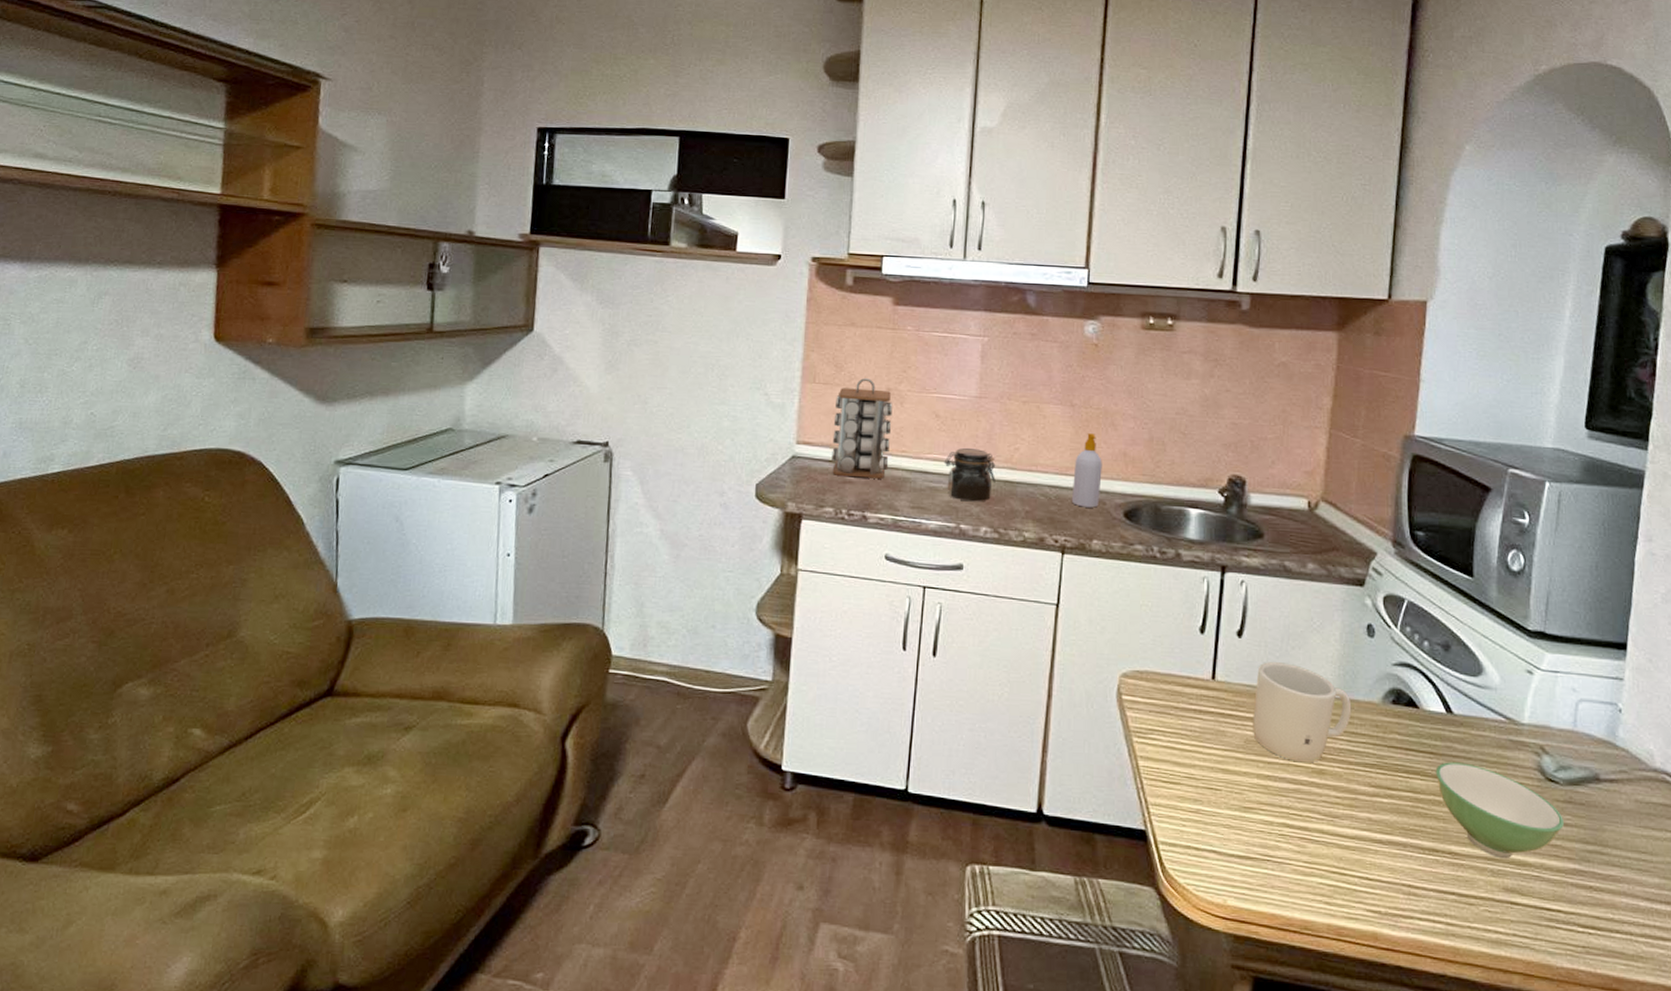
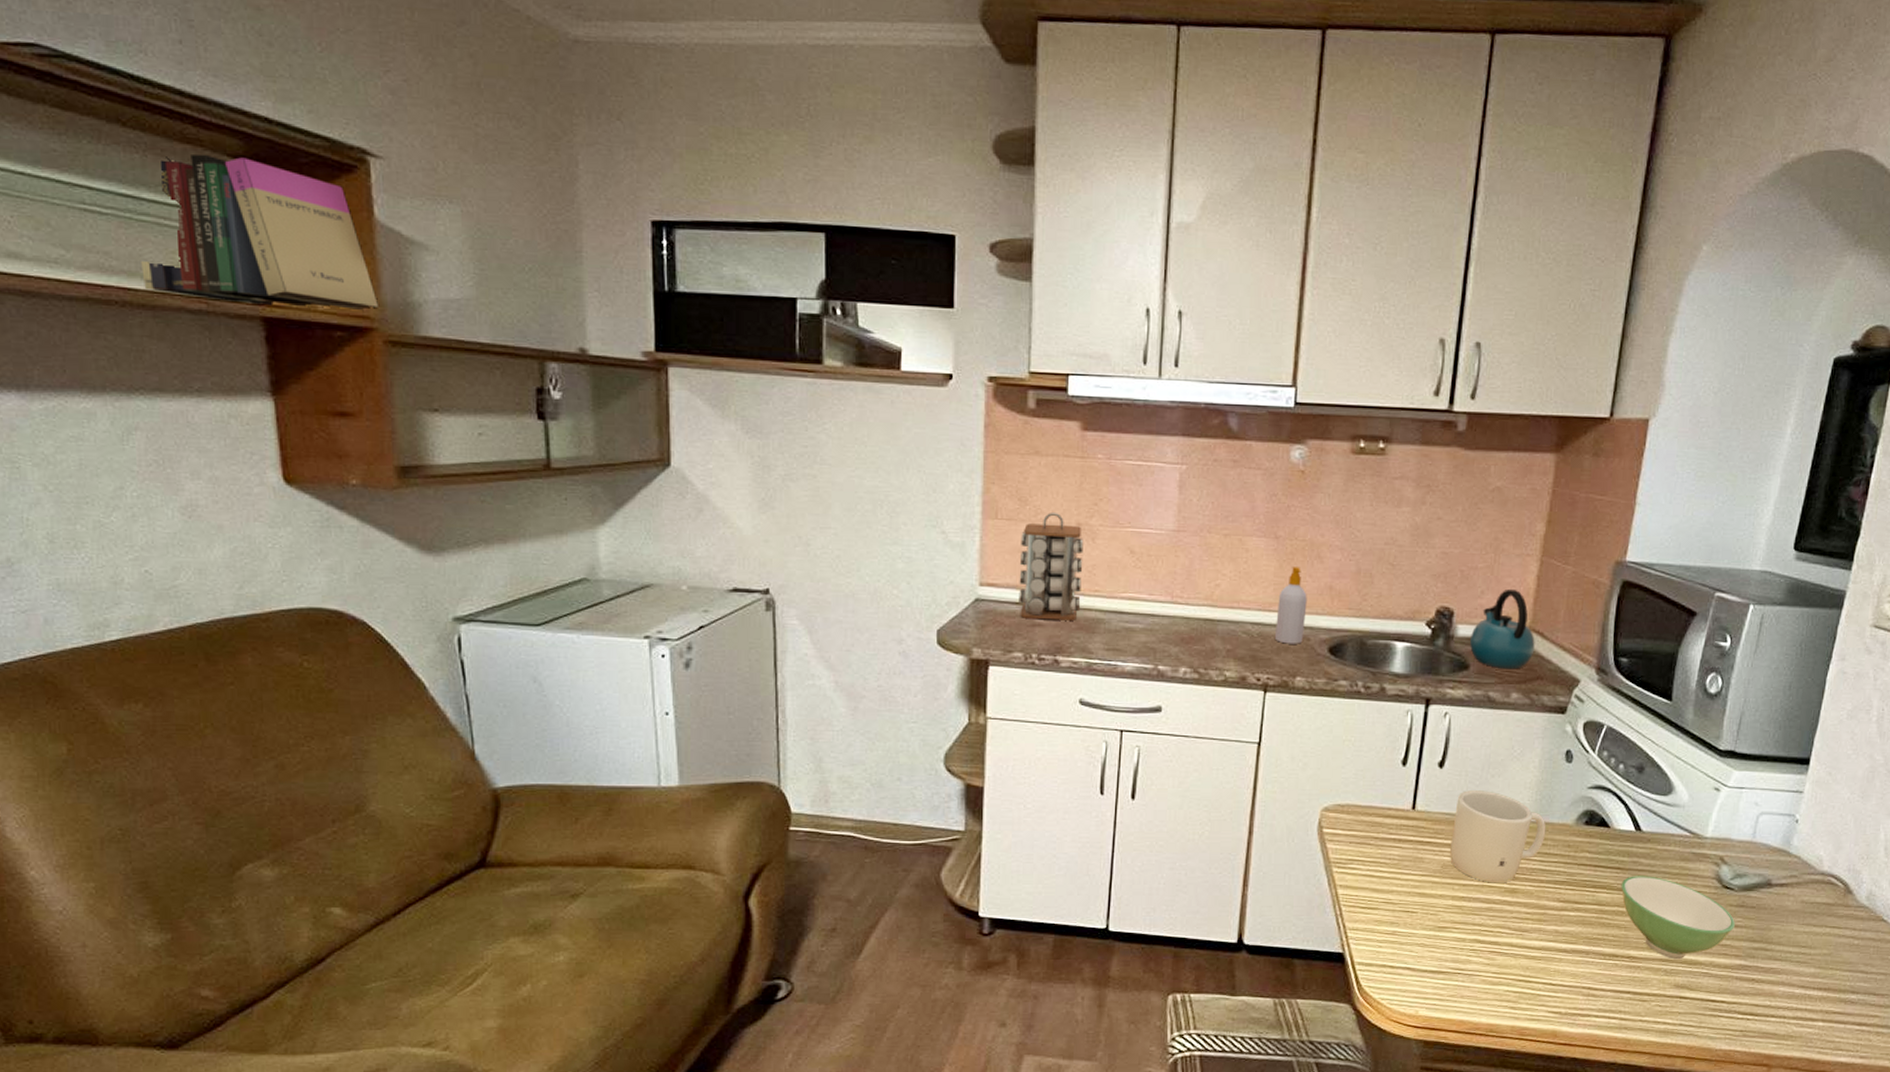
books: none [133,79,312,200] -> present [141,155,378,311]
jar: present [944,448,996,502] -> none [1140,586,1196,642]
kettle: none [1263,459,1328,540] -> present [1470,588,1535,670]

